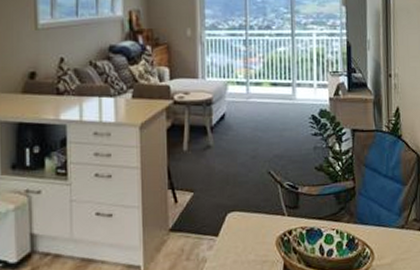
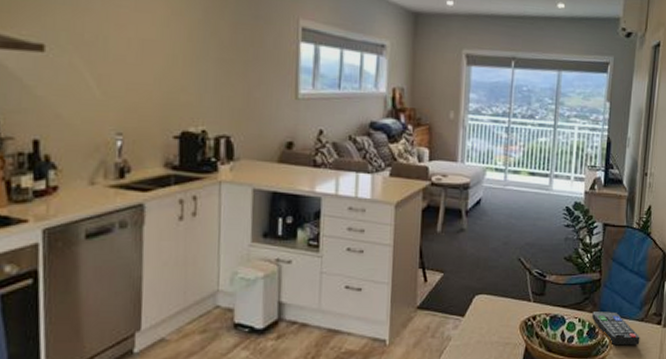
remote control: none [350,220,403,256] -> present [592,312,640,346]

